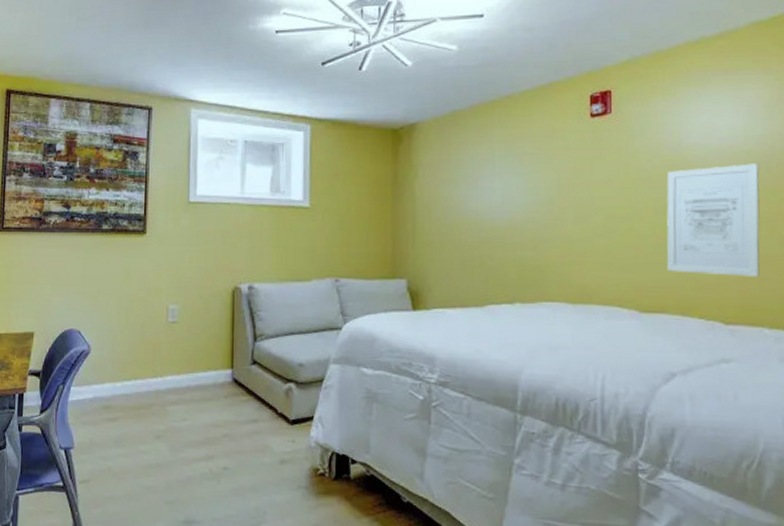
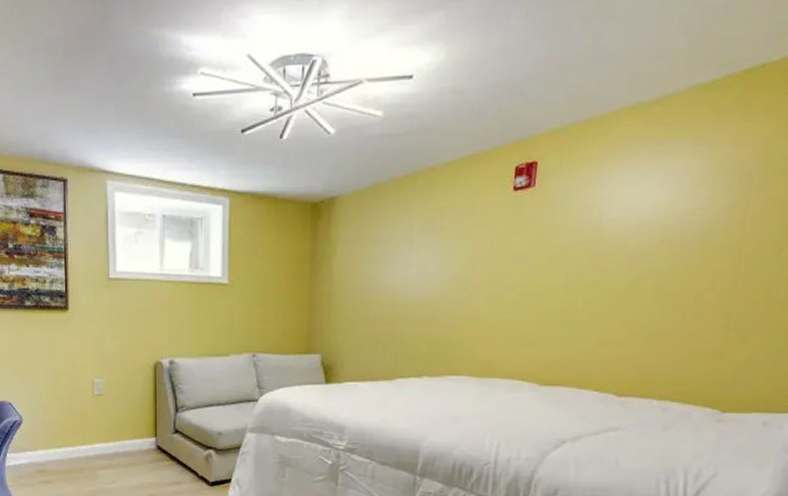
wall art: present [666,163,760,277] -> none [569,239,676,352]

